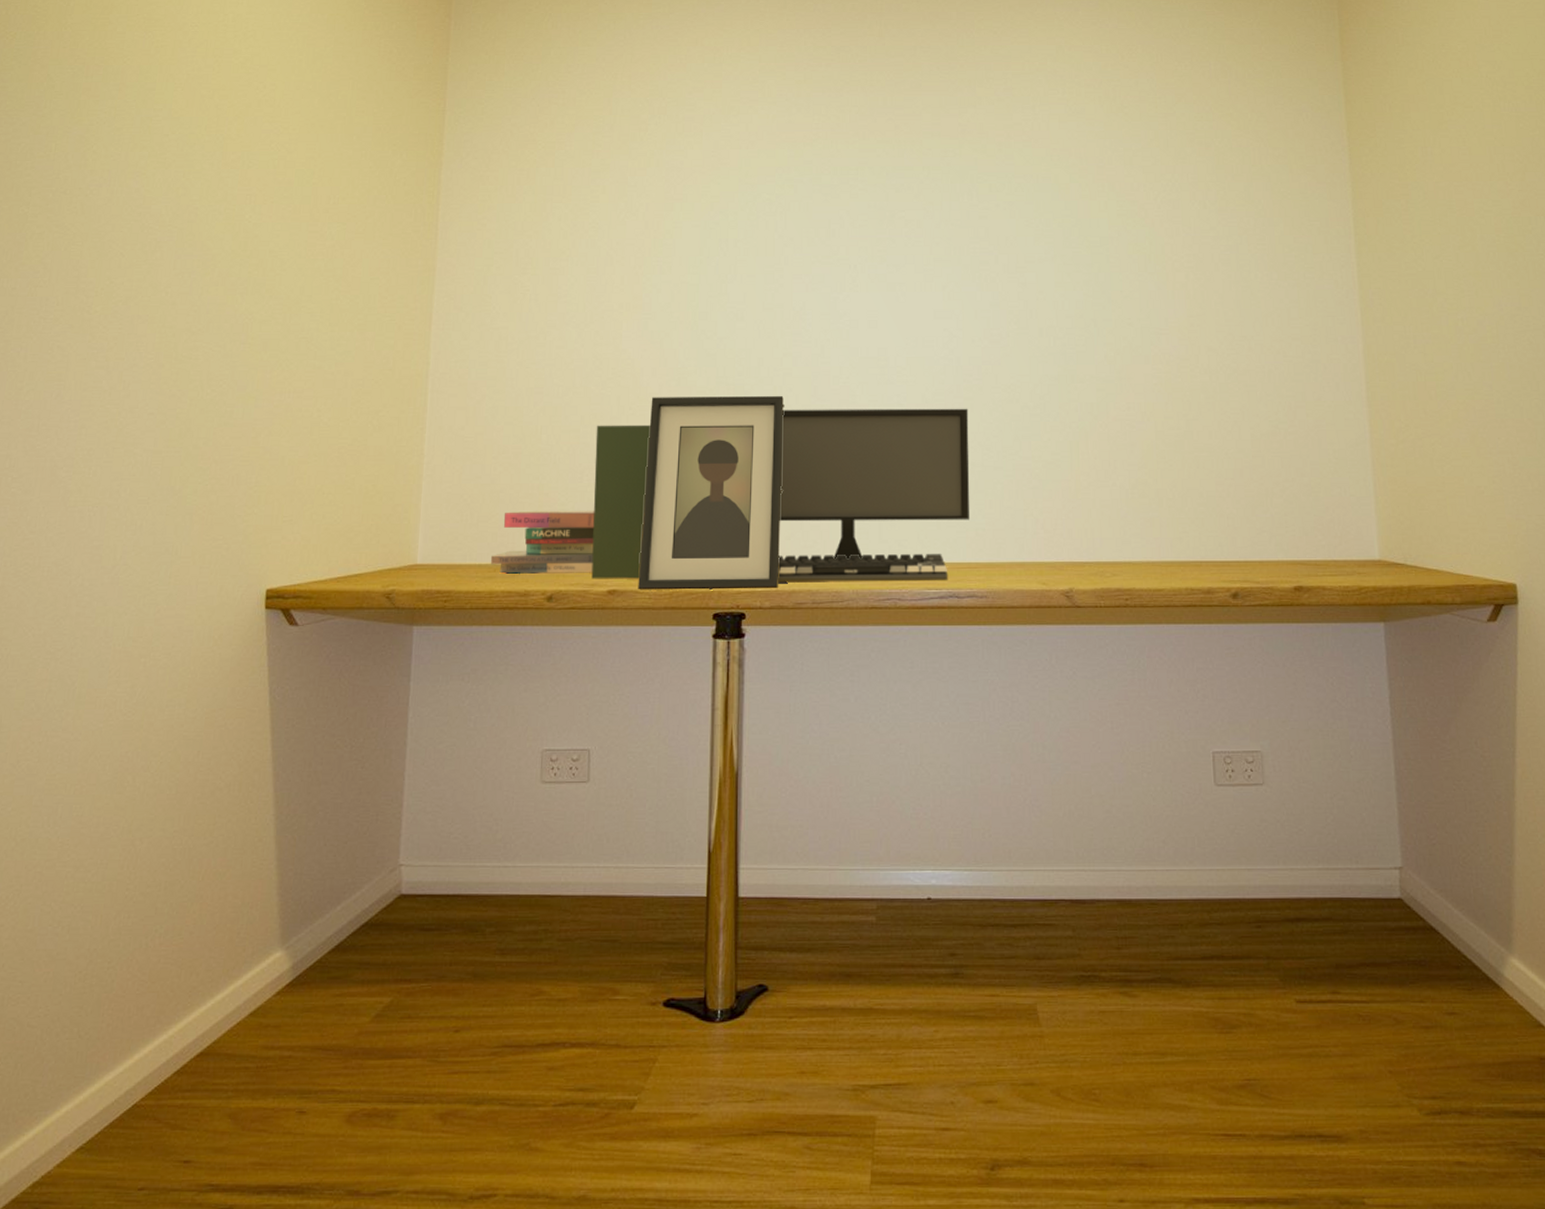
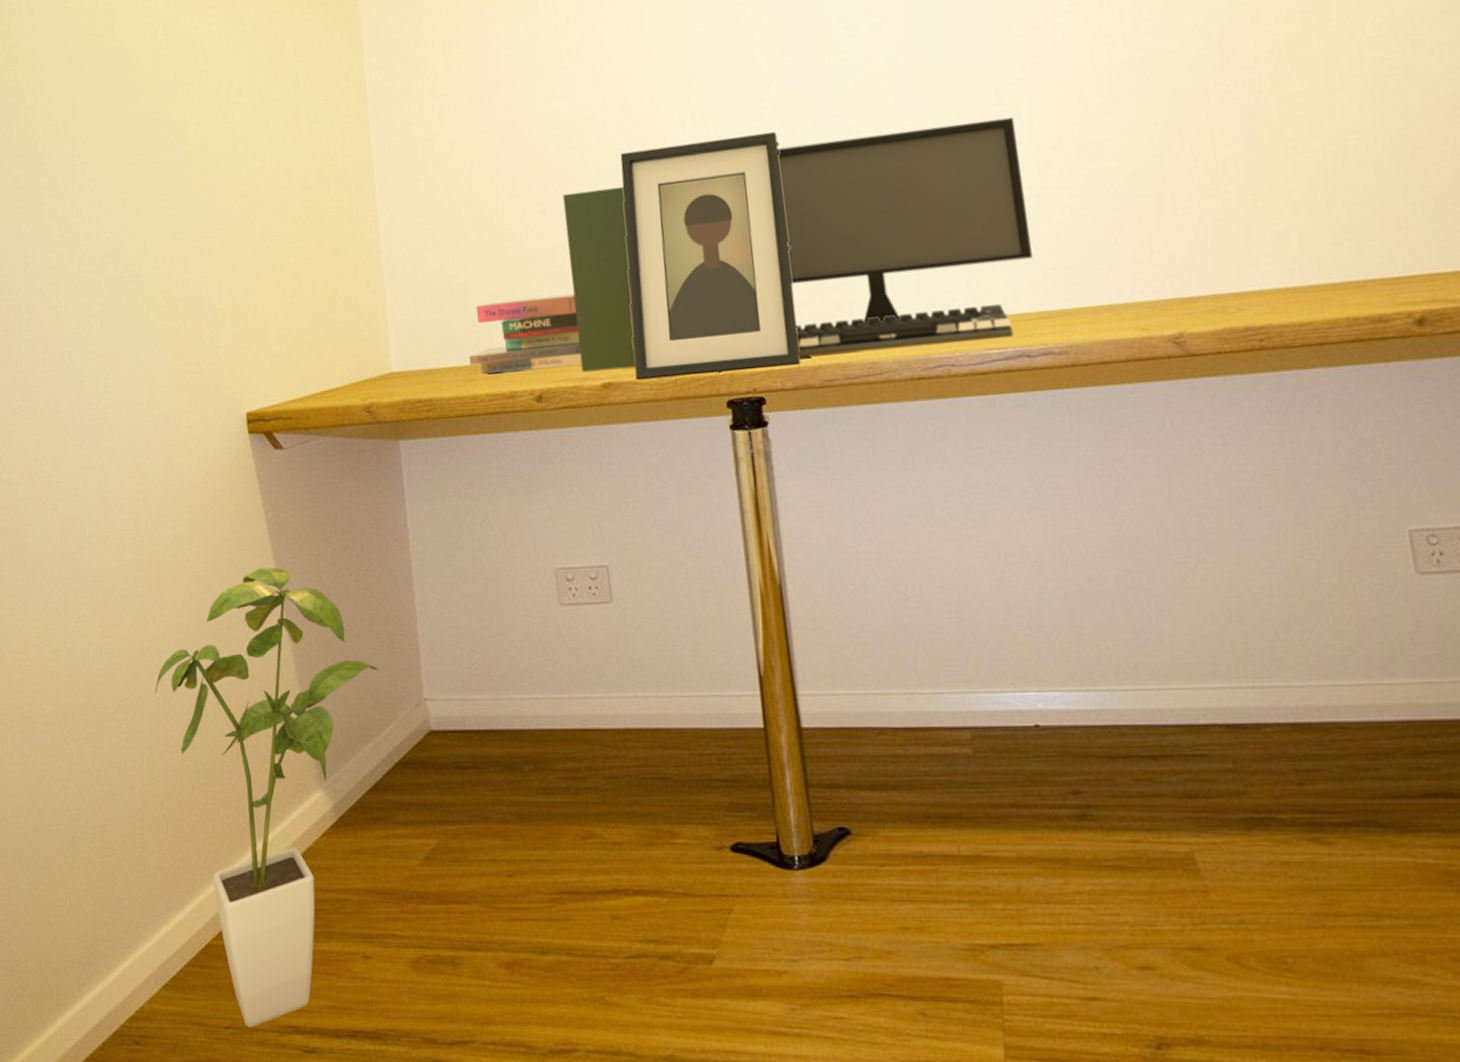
house plant: none [122,735,358,1187] -> present [155,567,378,1027]

